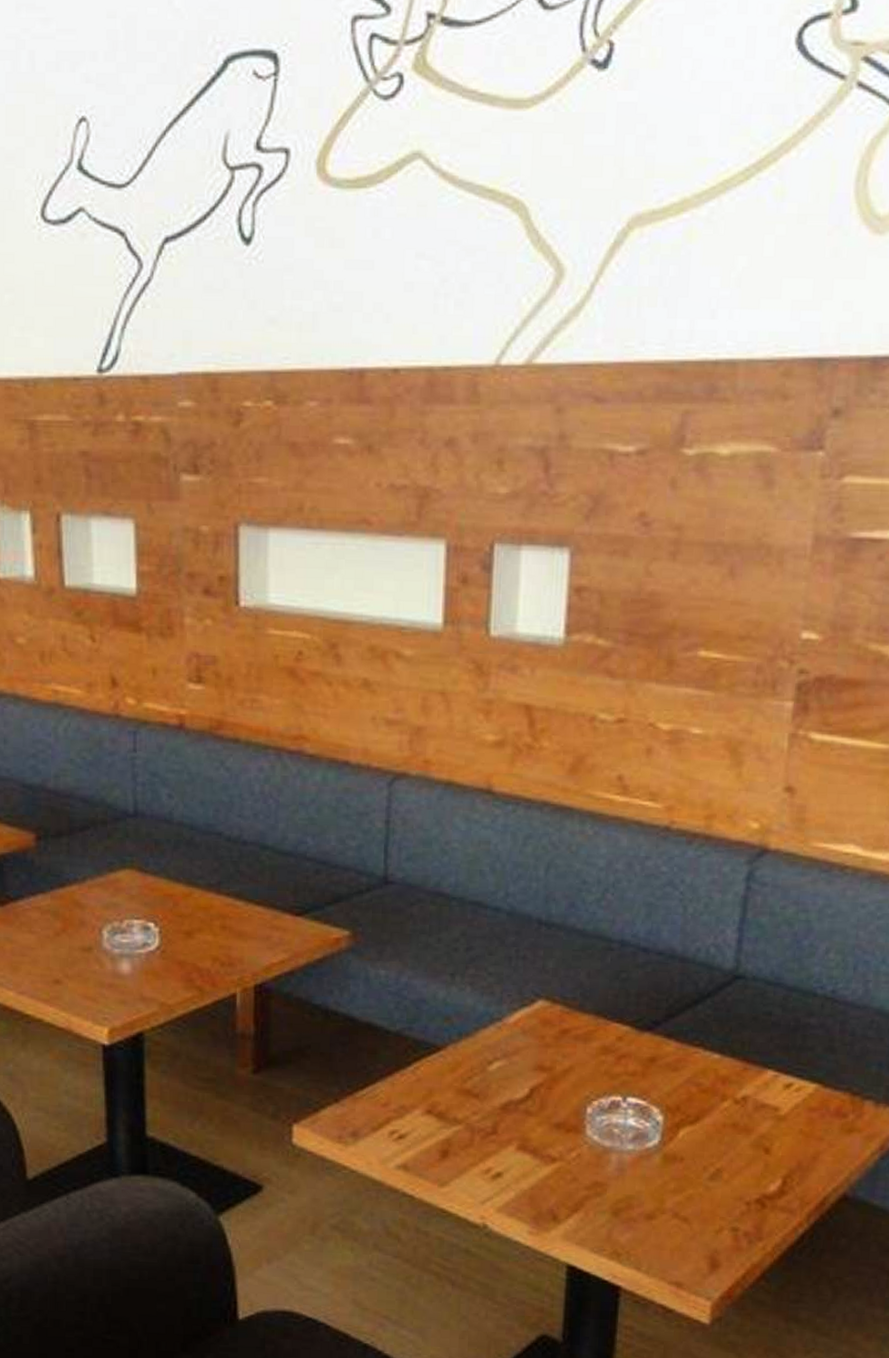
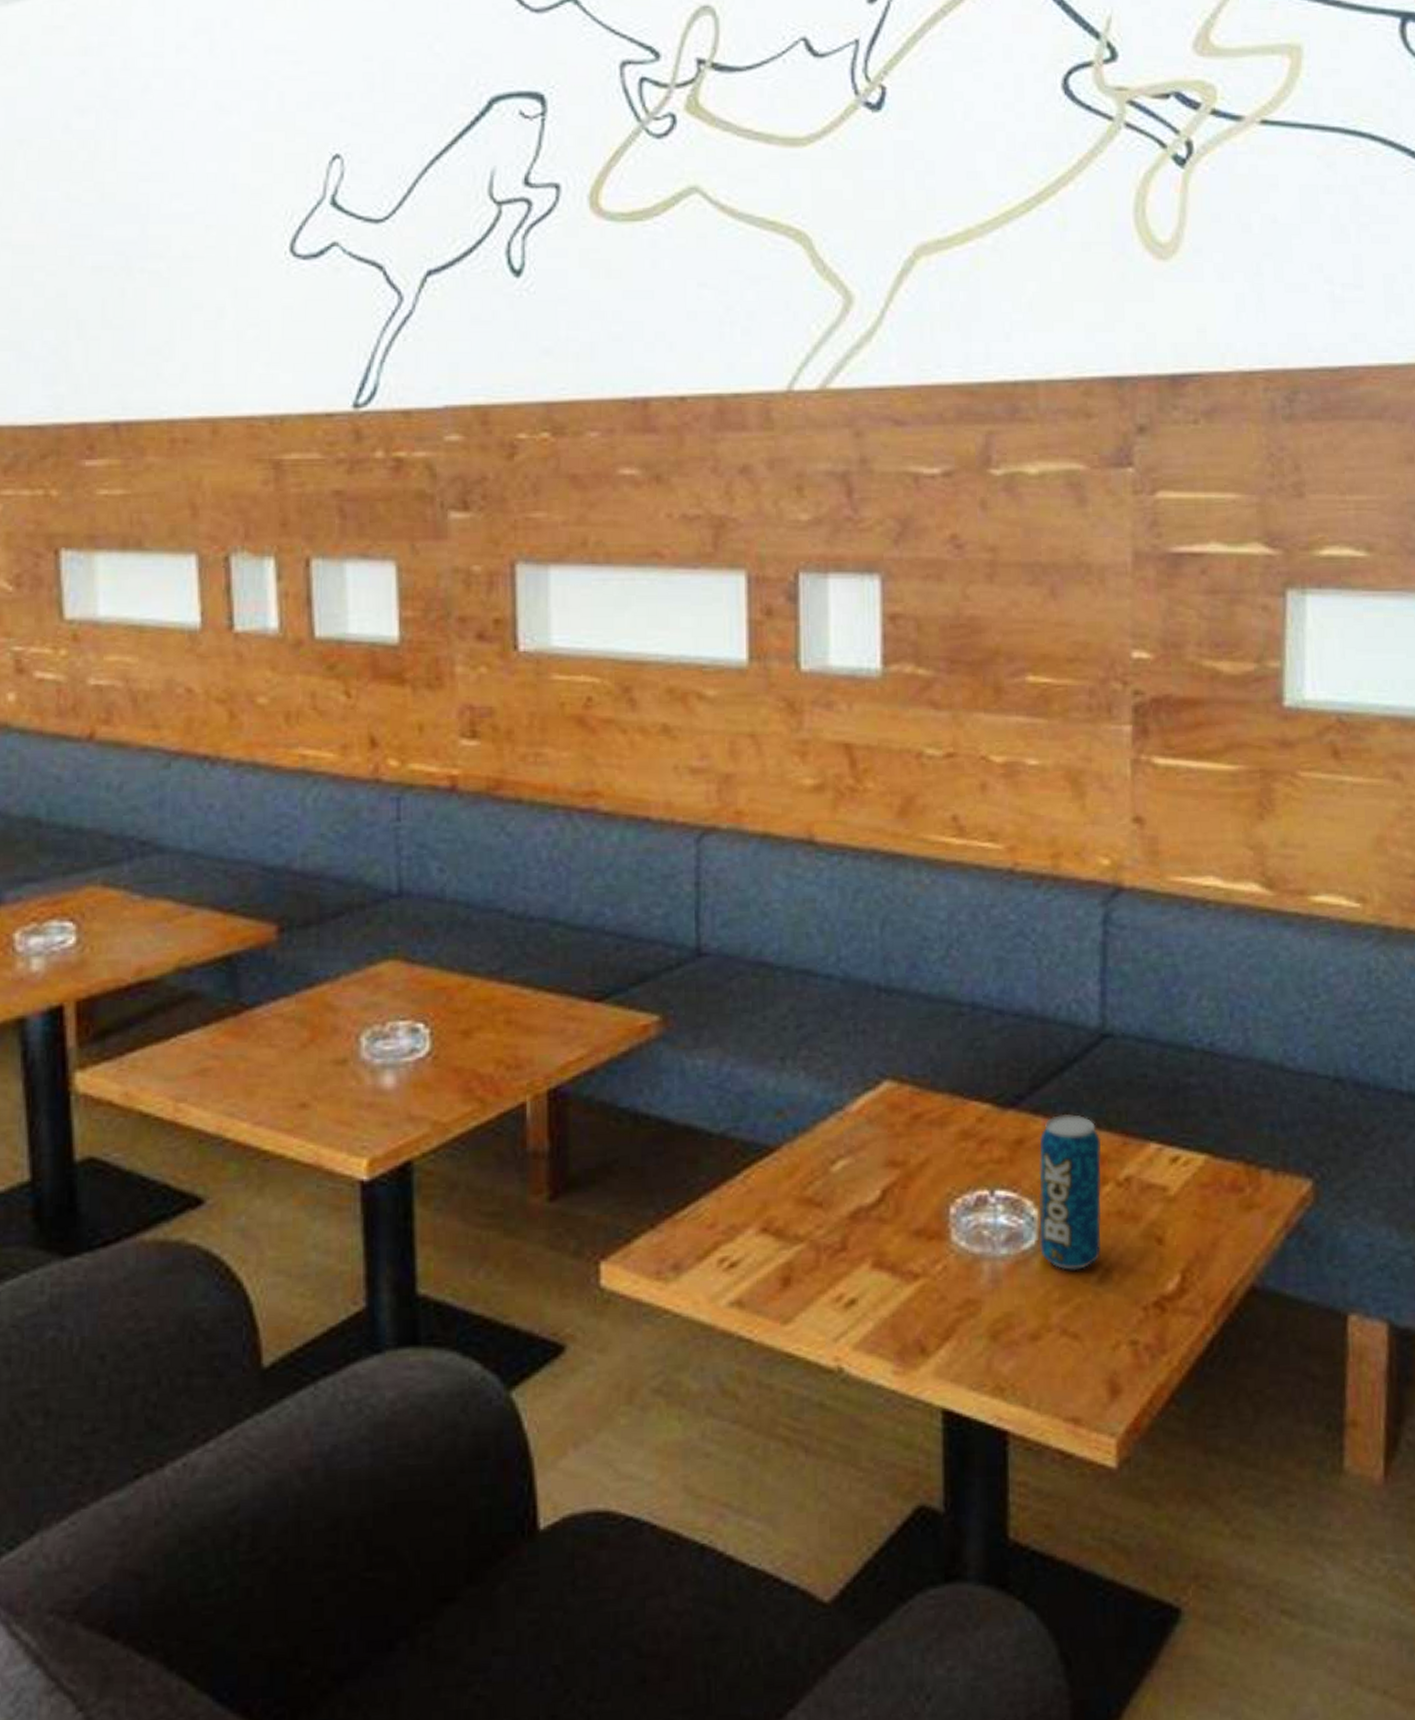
beverage can: none [662,1040,725,1168] -> present [1039,1114,1102,1270]

